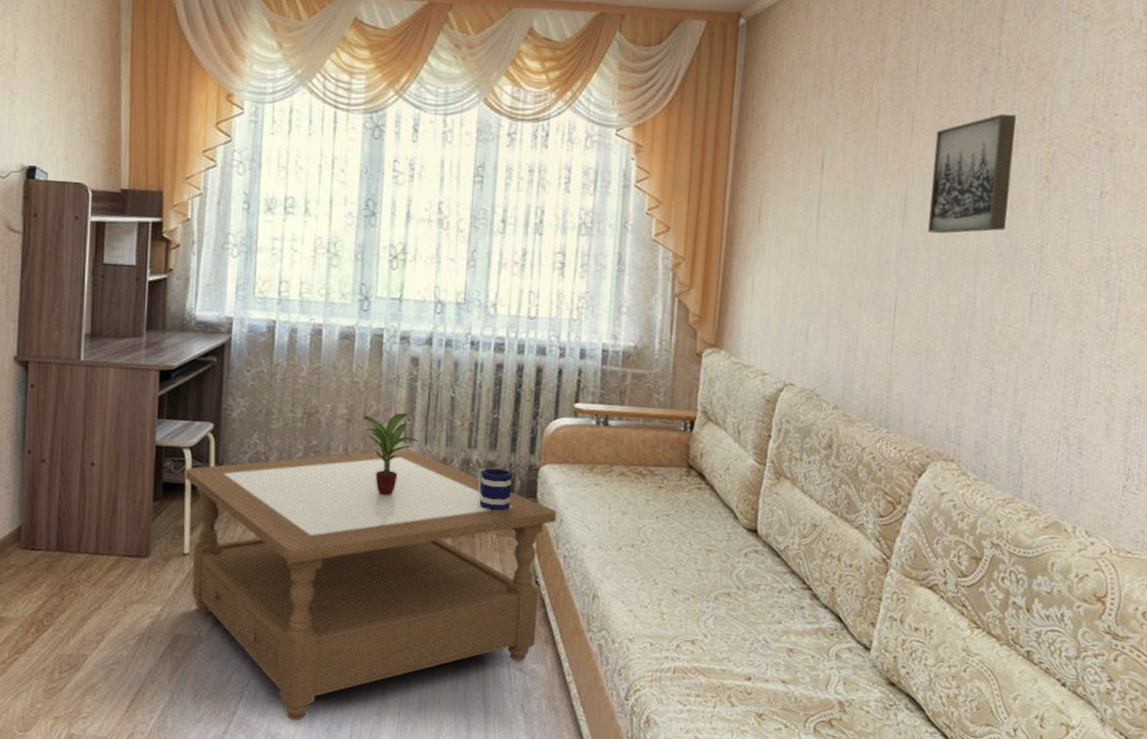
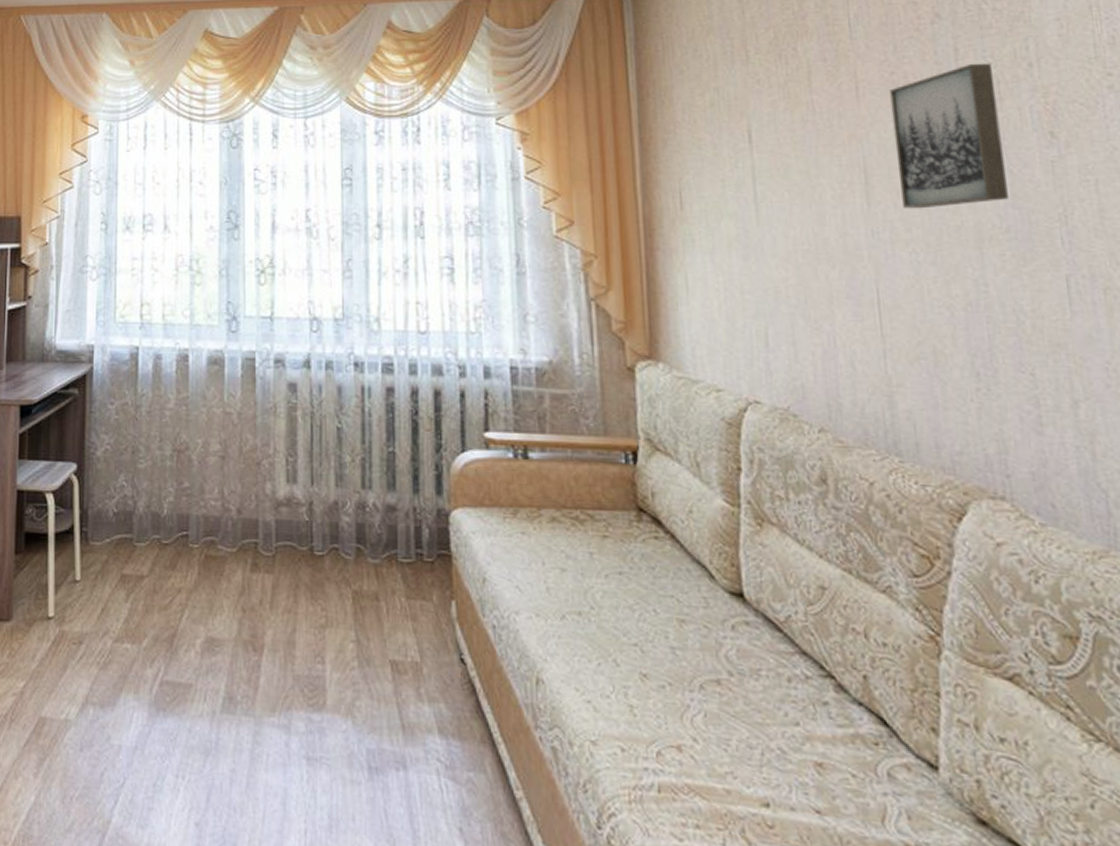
coffee table: present [184,449,557,721] -> none [47,491,478,837]
potted plant: present [362,413,418,496] -> none [238,447,303,548]
mug: present [477,468,512,511] -> none [376,513,419,567]

